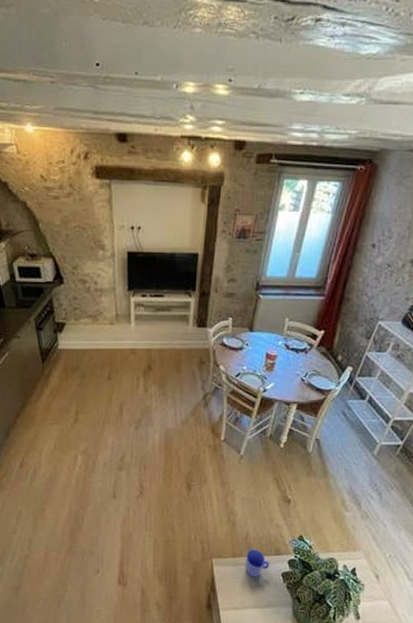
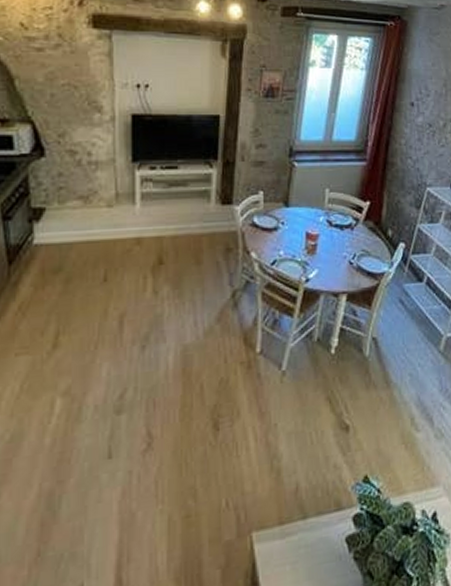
mug: present [246,549,270,577] -> none [297,506,330,552]

